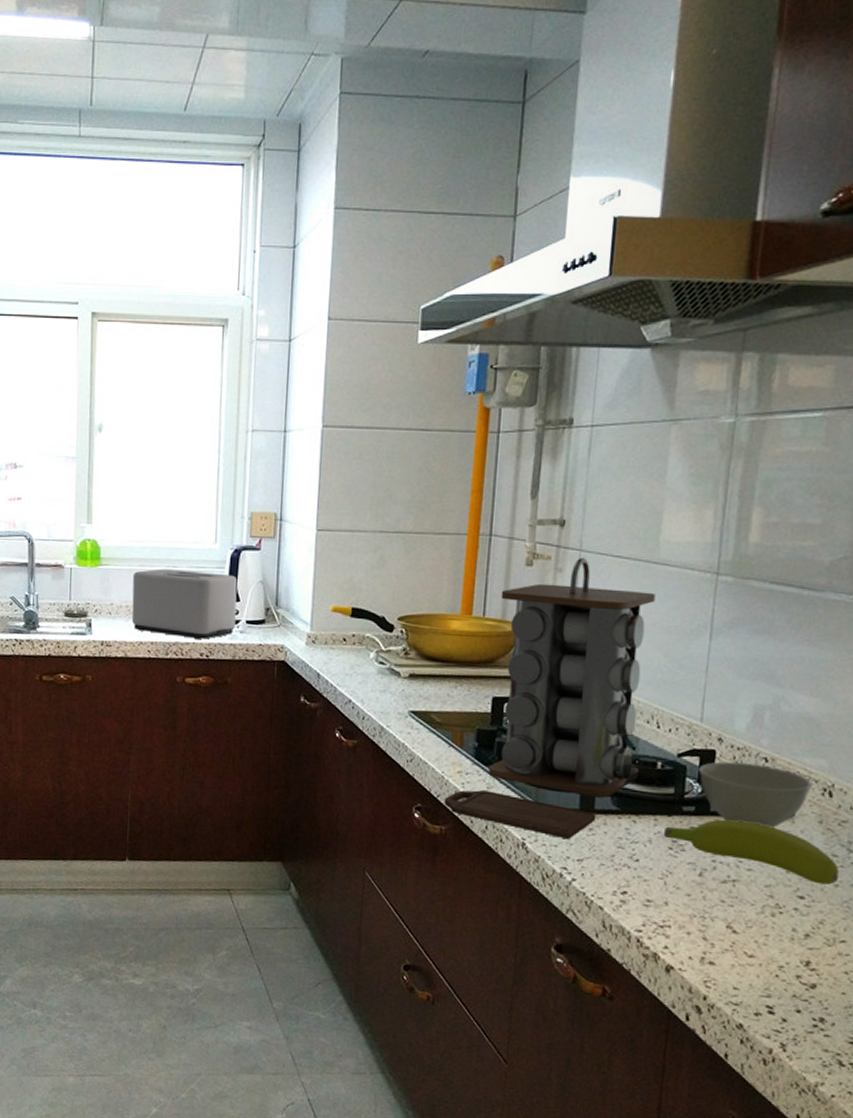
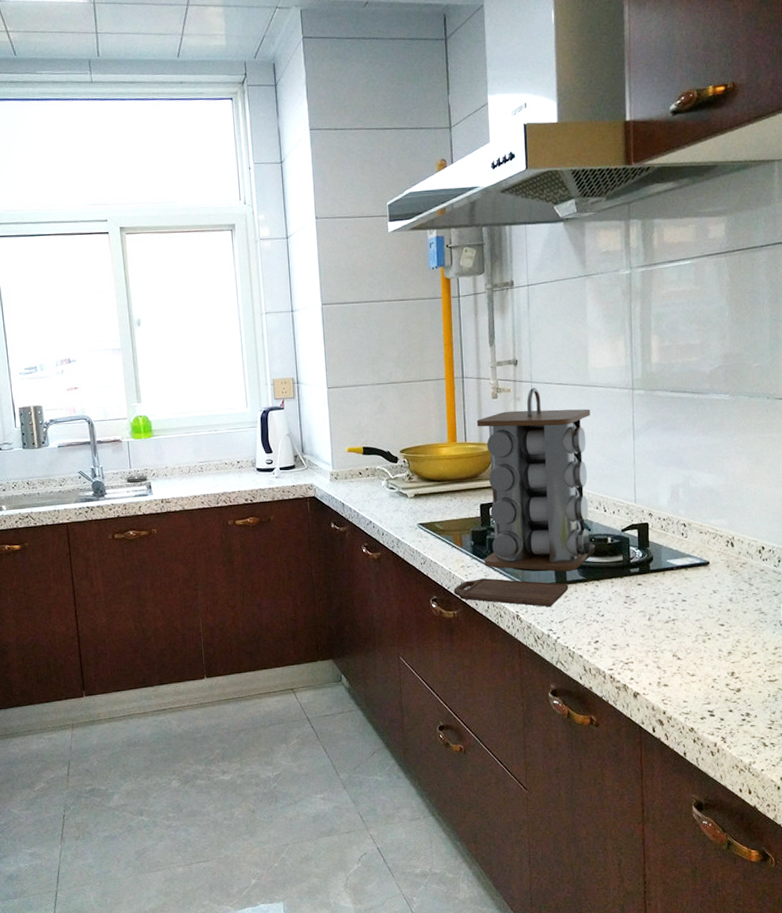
toaster: present [131,568,238,639] -> none [182,432,272,488]
banana: present [663,819,839,885] -> none [619,573,746,613]
bowl: present [698,761,813,828] -> none [638,529,719,576]

